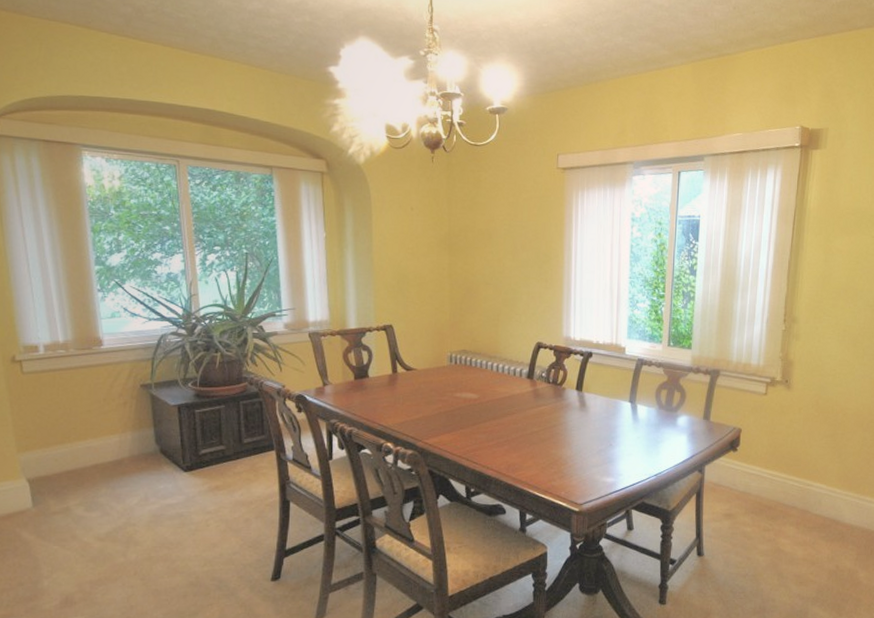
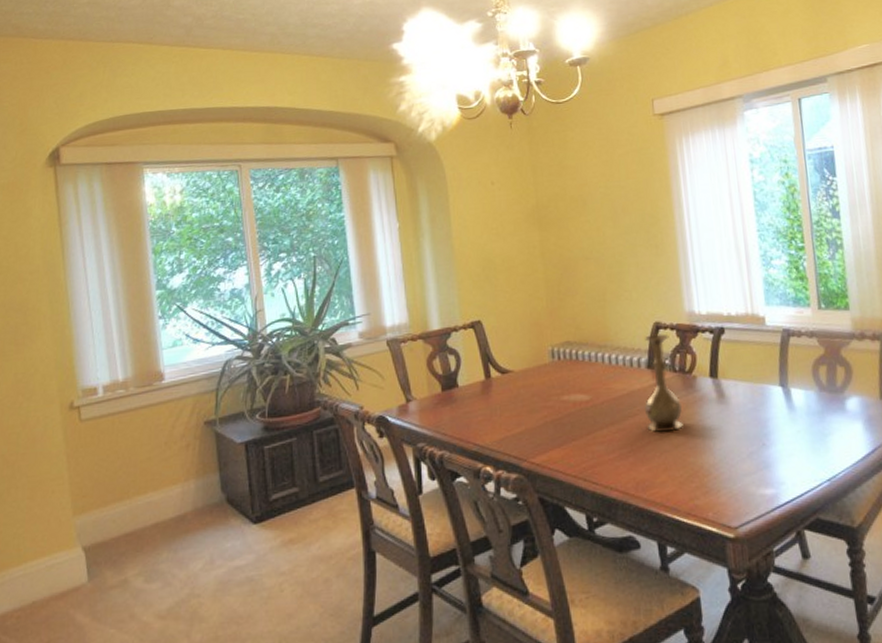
vase: none [521,352,551,430] -> present [645,333,683,432]

